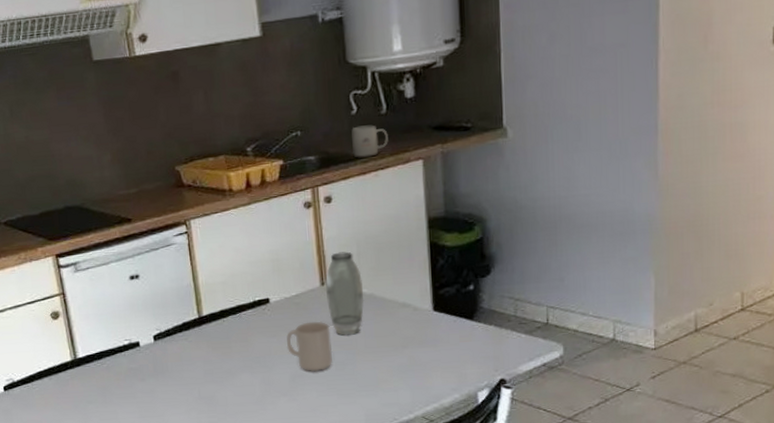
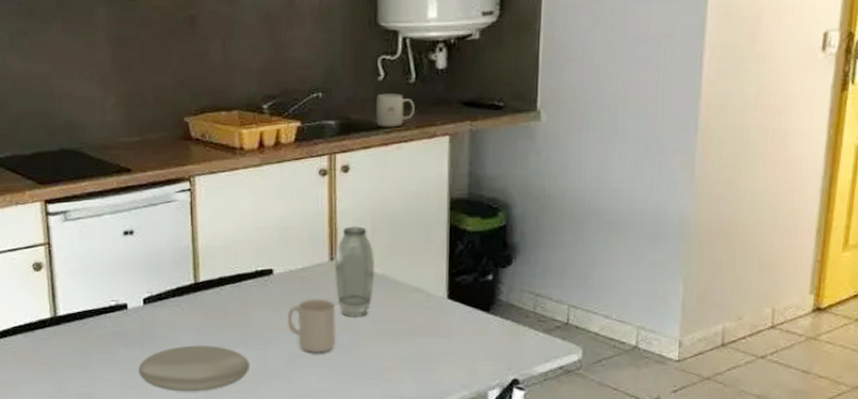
plate: none [155,373,257,417] -> present [139,345,251,392]

